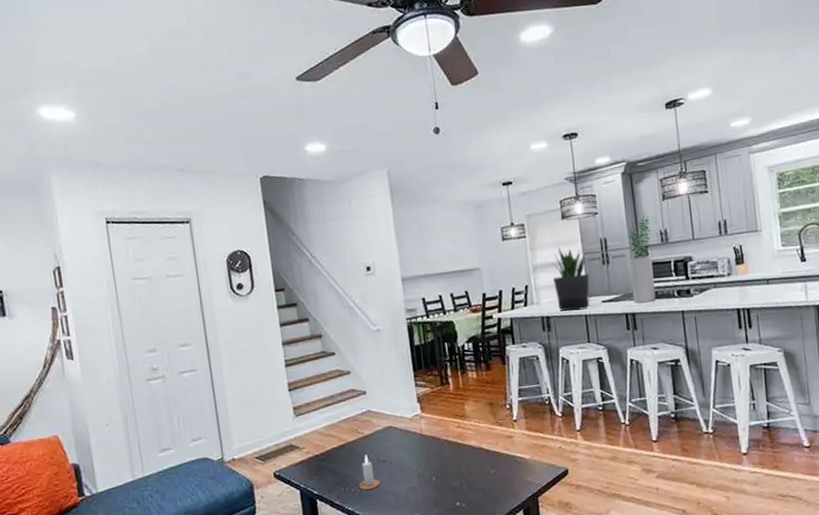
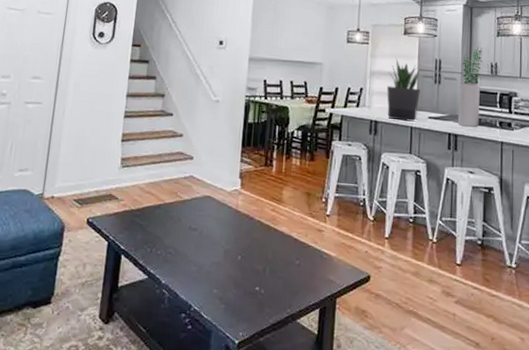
candle: present [358,454,381,490] -> none [165,219,188,256]

